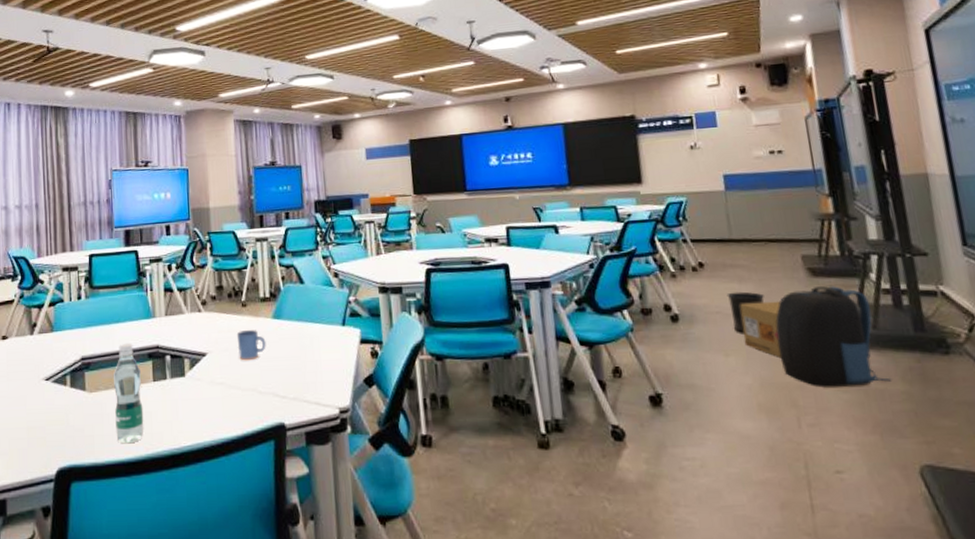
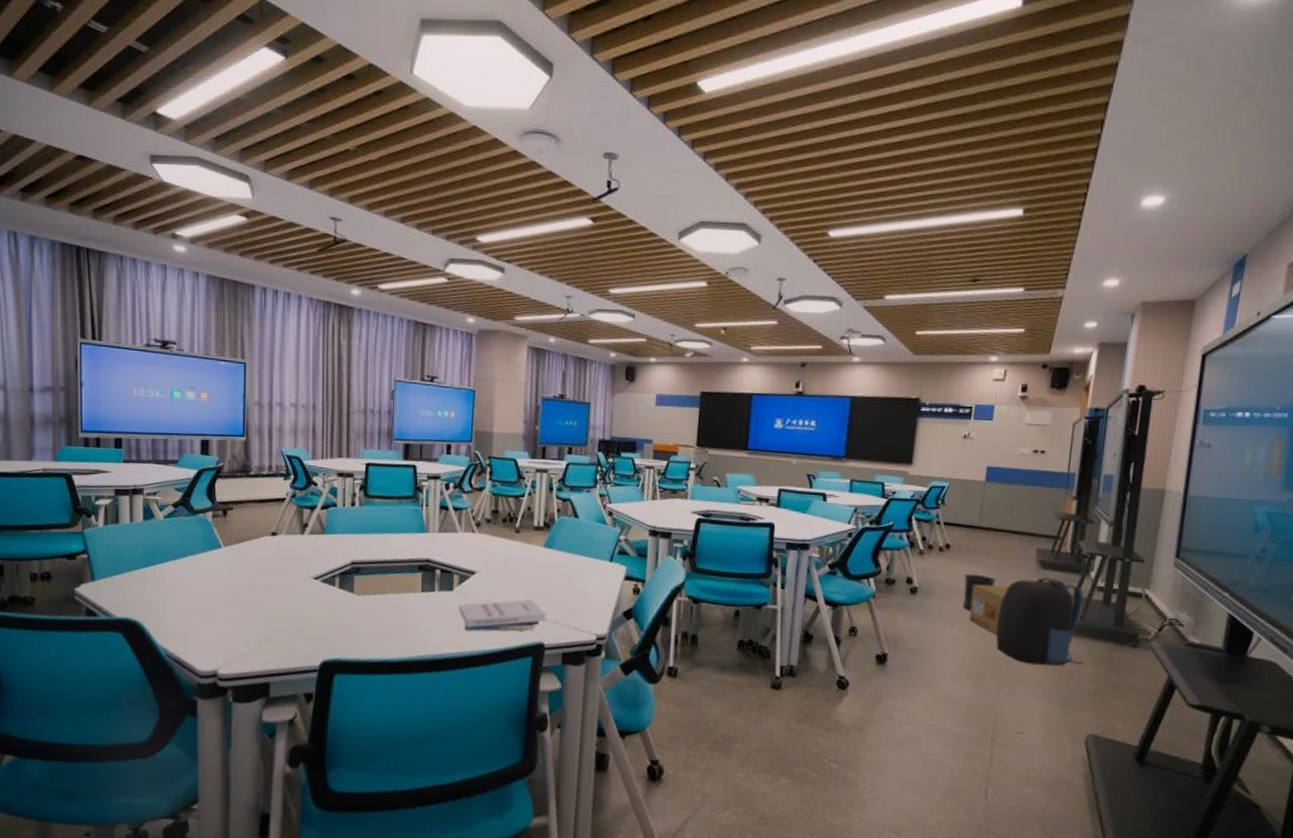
bottle: present [114,343,144,444] -> none [381,553,410,646]
books: none [192,377,284,418] -> present [458,600,546,631]
mug: present [236,329,266,361] -> none [506,554,535,583]

